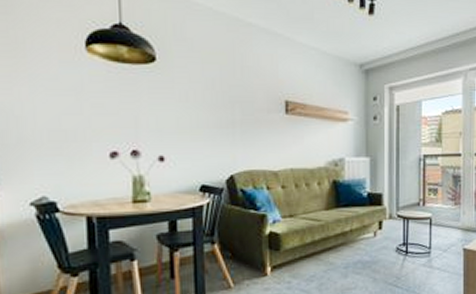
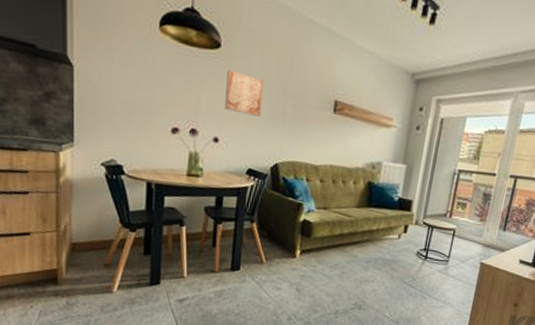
wall art: none [166,83,208,127] -> present [225,70,264,117]

